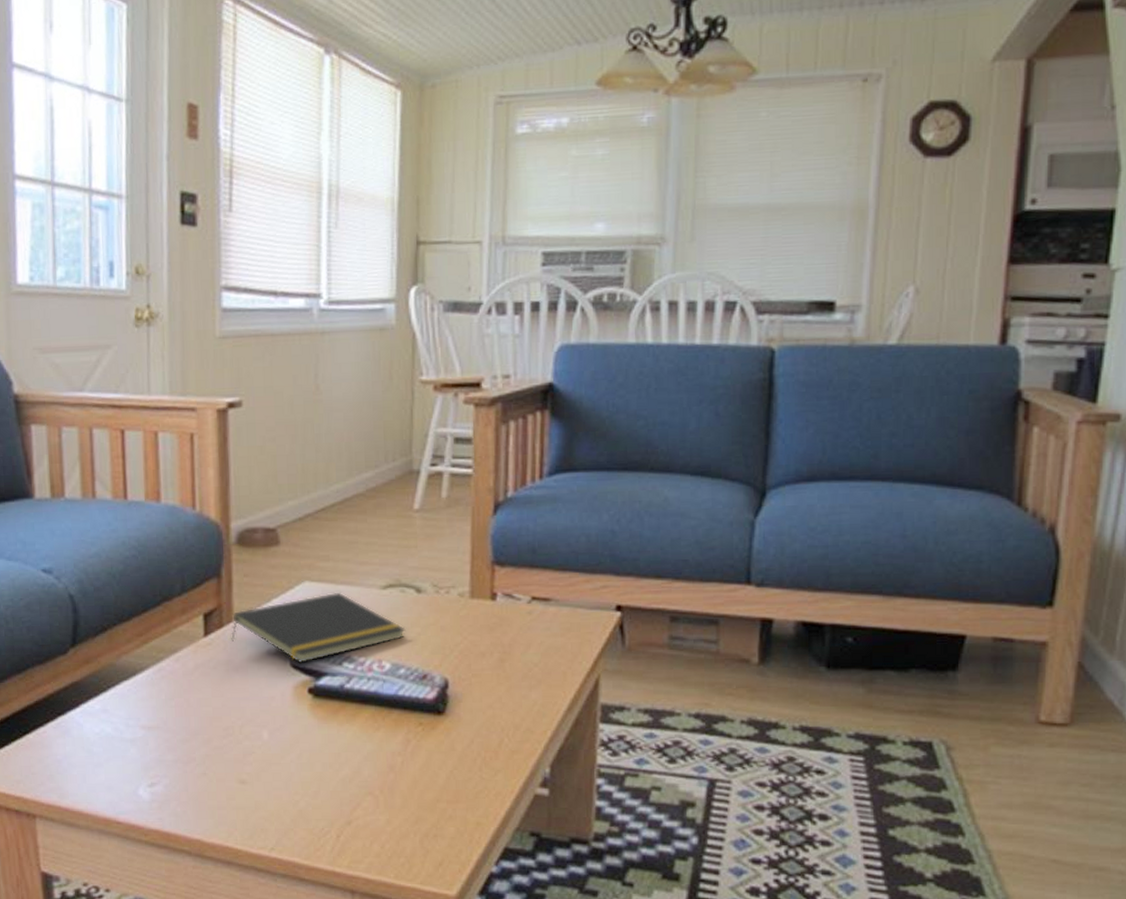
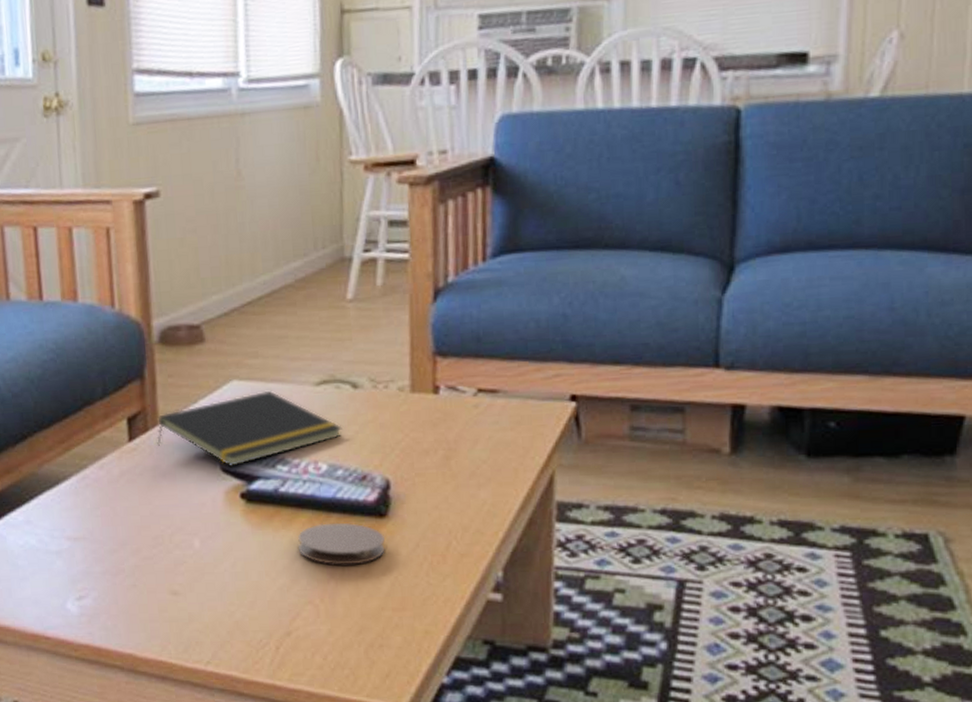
coaster: none [360,718,442,759] -> present [298,522,385,565]

